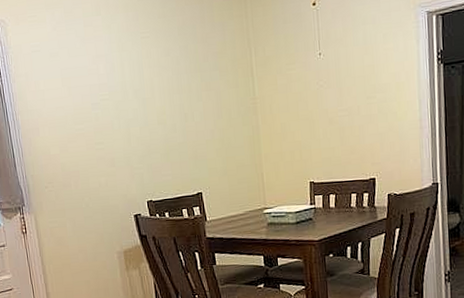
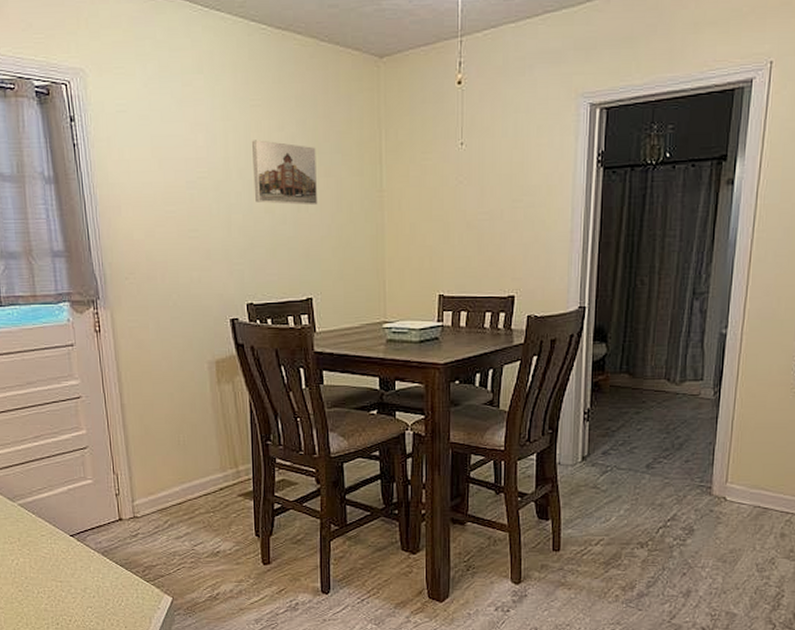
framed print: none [144,65,202,117] -> present [252,140,318,206]

